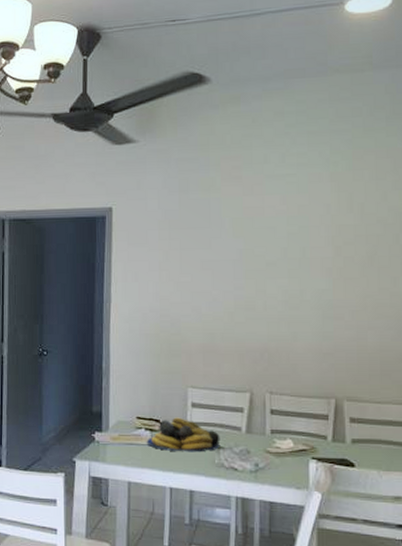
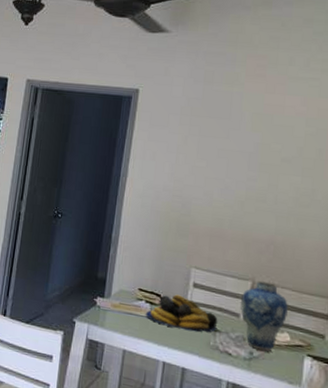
vase: none [240,391,288,461] -> present [240,281,288,352]

